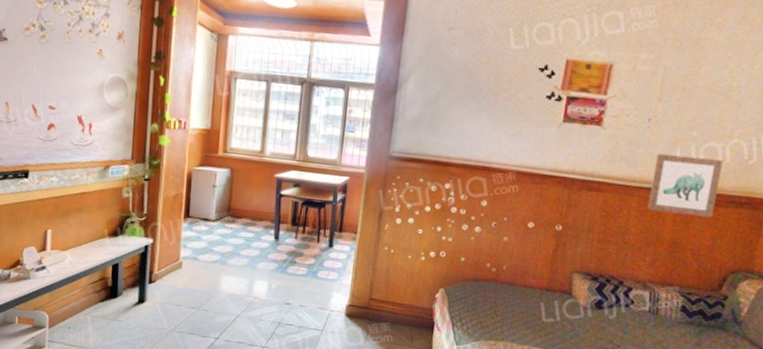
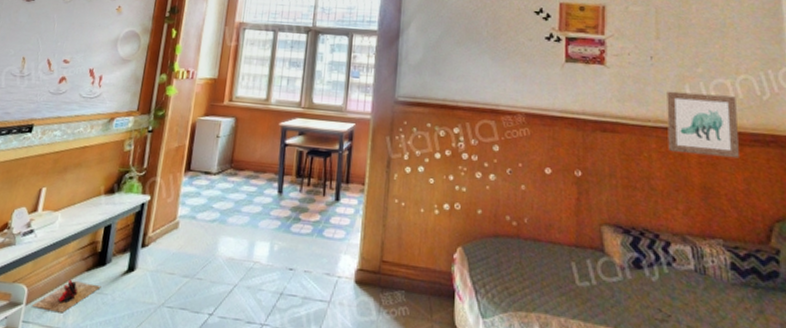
slippers: none [54,308,116,335] -> present [31,279,101,313]

